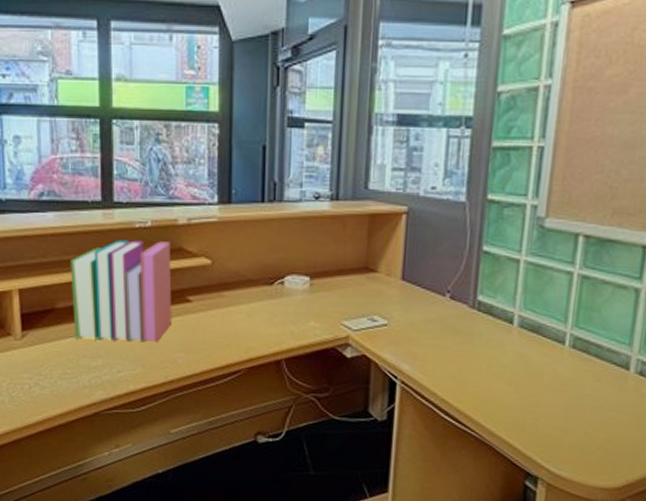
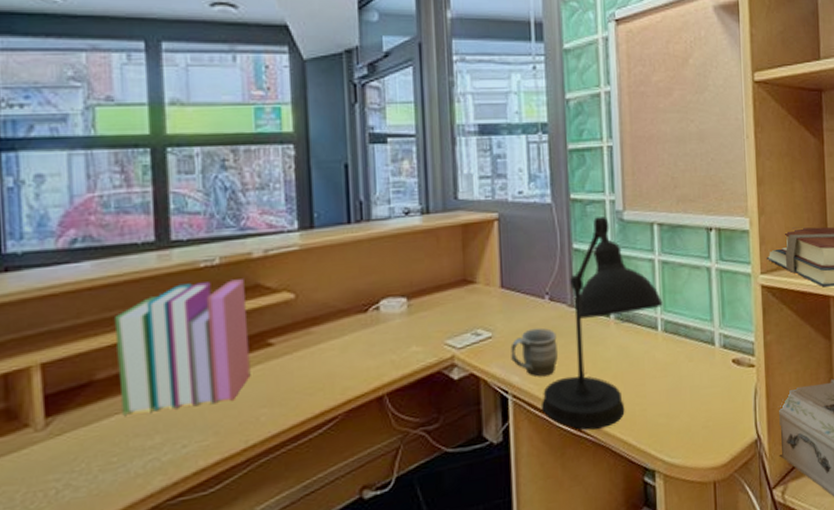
mug: none [404,323,453,370] -> present [510,327,558,377]
desk lamp: none [429,221,576,428] -> present [542,216,663,430]

